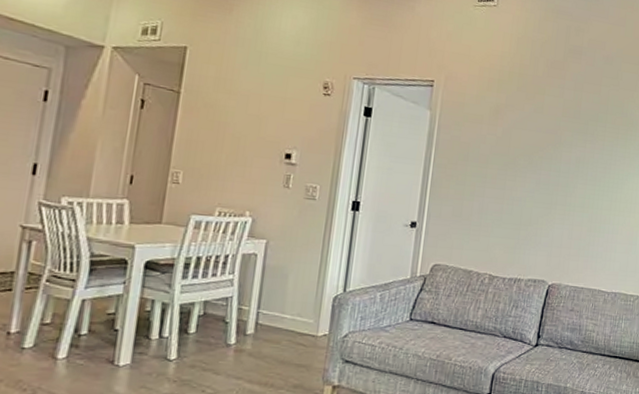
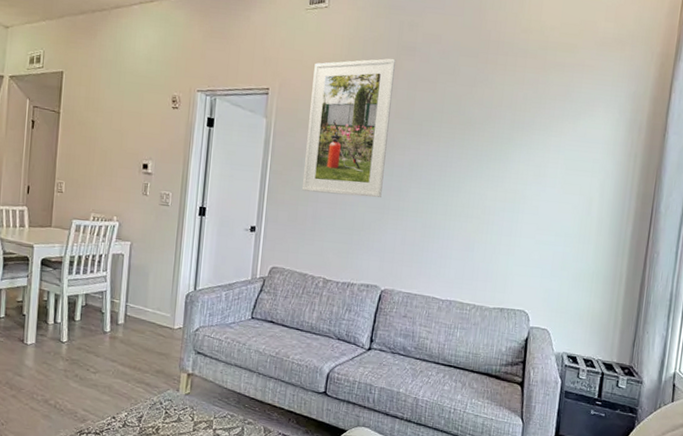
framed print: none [468,58,564,194] -> present [302,58,397,198]

